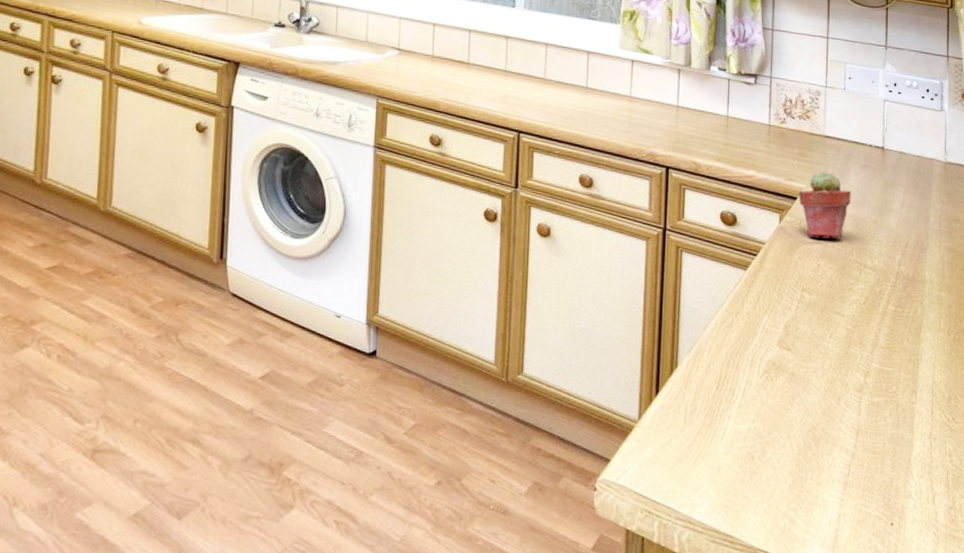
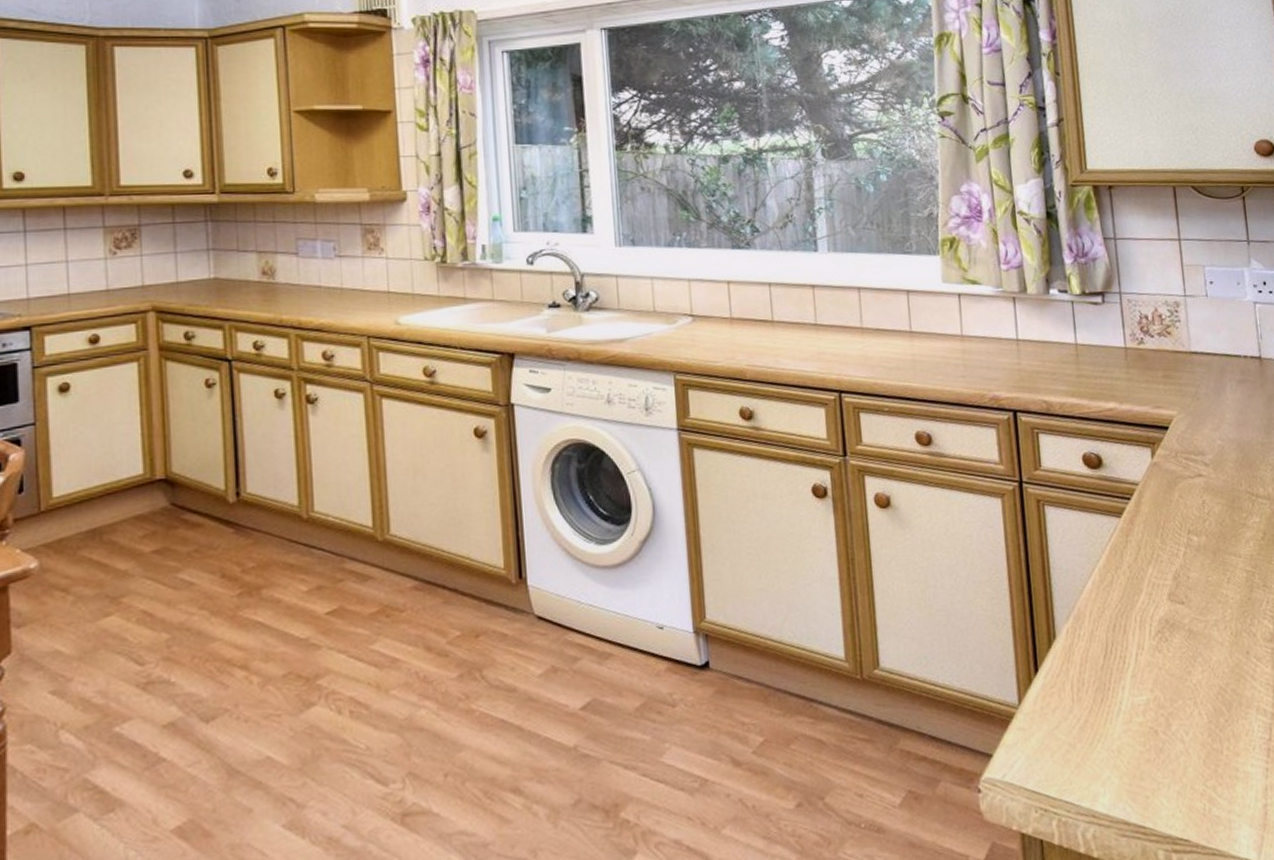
potted succulent: present [798,171,851,239] -> none [1169,392,1232,471]

